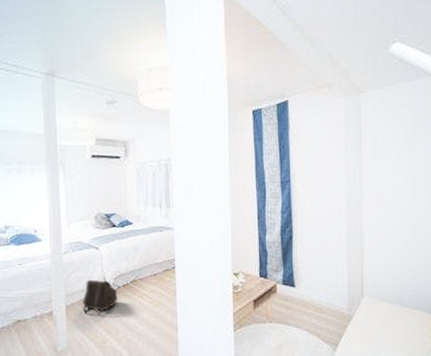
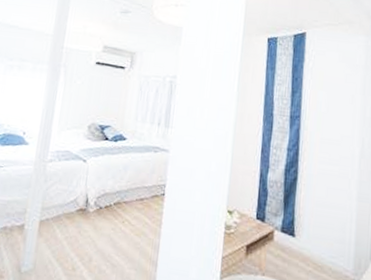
satchel: present [82,279,118,314] -> none [57,194,98,236]

